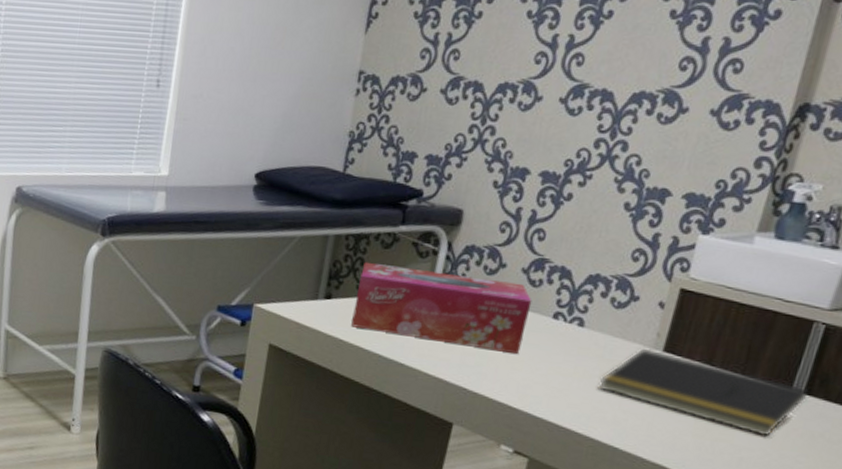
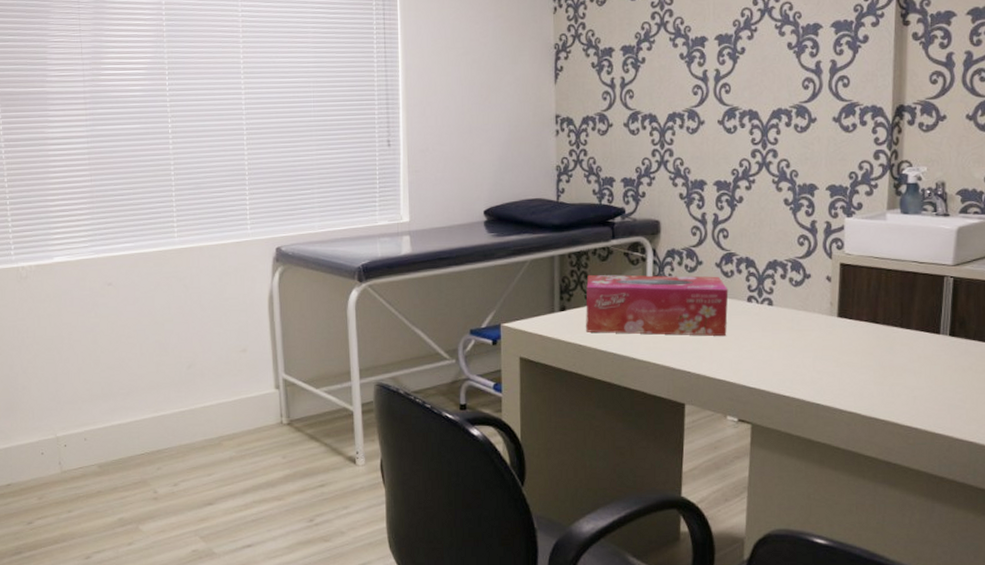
notepad: present [598,348,809,437] -> none [793,316,953,376]

